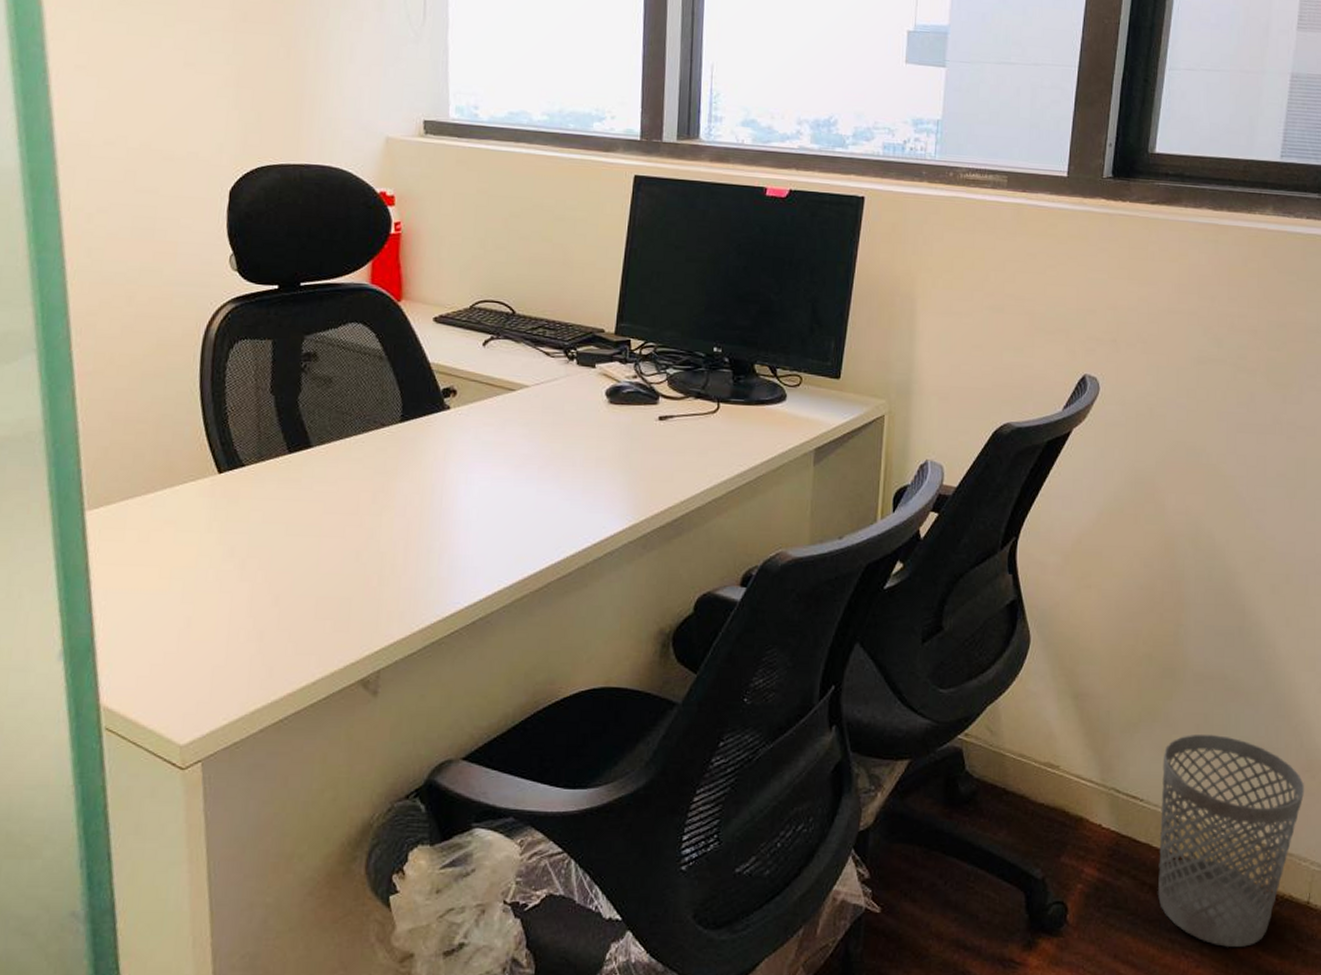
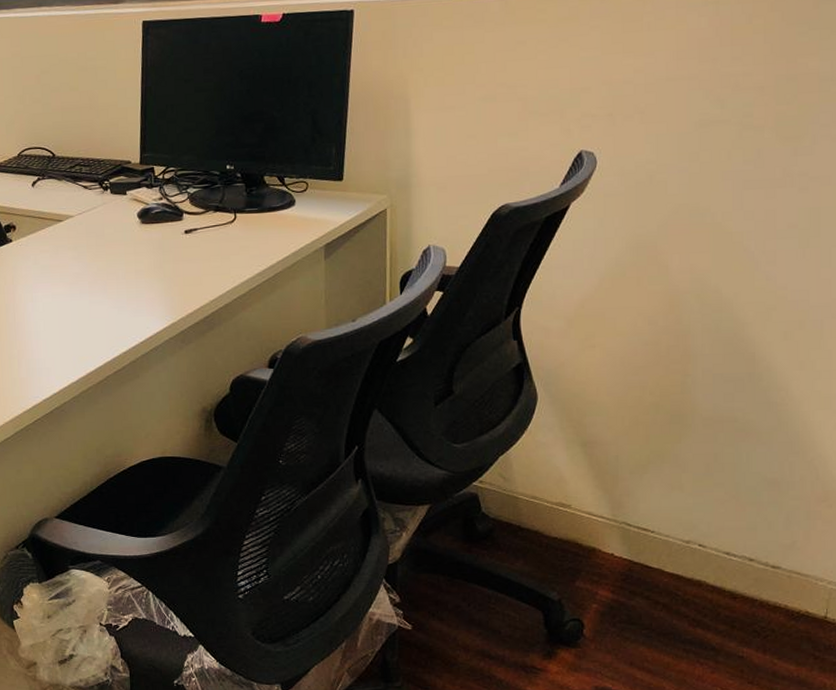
wastebasket: present [1158,734,1304,947] -> none [671,471,820,656]

